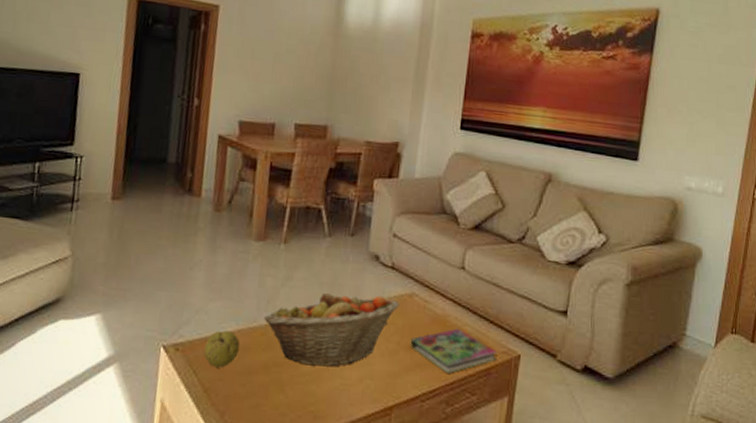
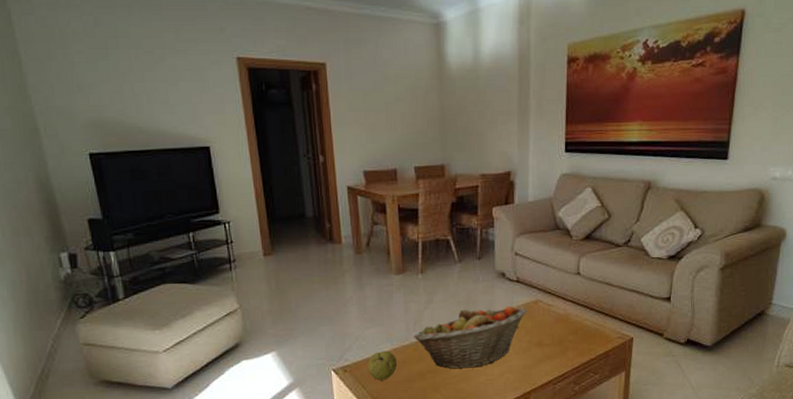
book: present [410,328,498,373] -> none [539,323,614,360]

